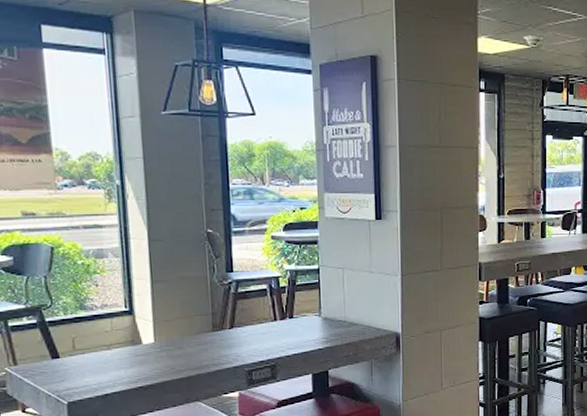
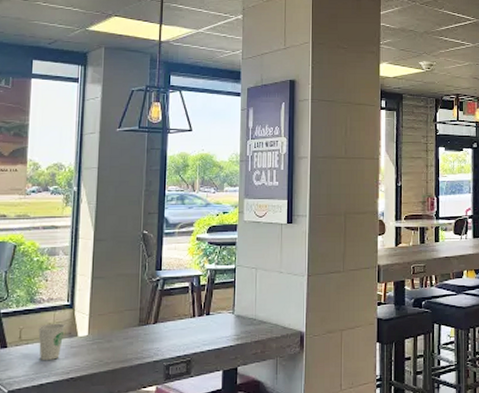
paper cup: none [94,330,126,371] -> present [38,323,65,361]

